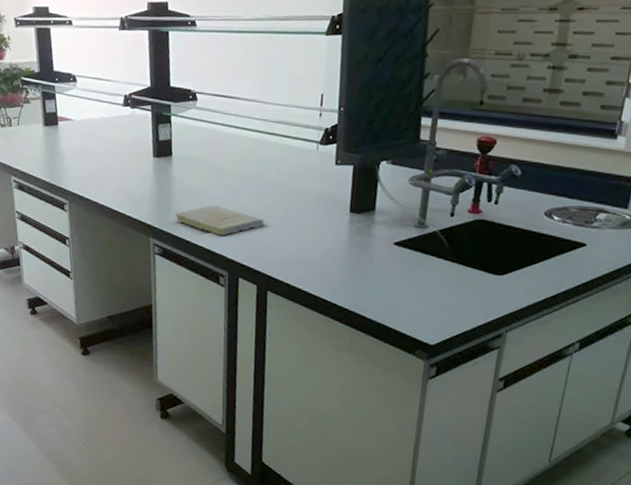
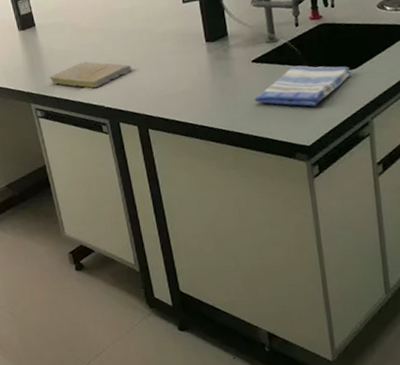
dish towel: none [387,258,498,305] -> present [254,65,352,107]

